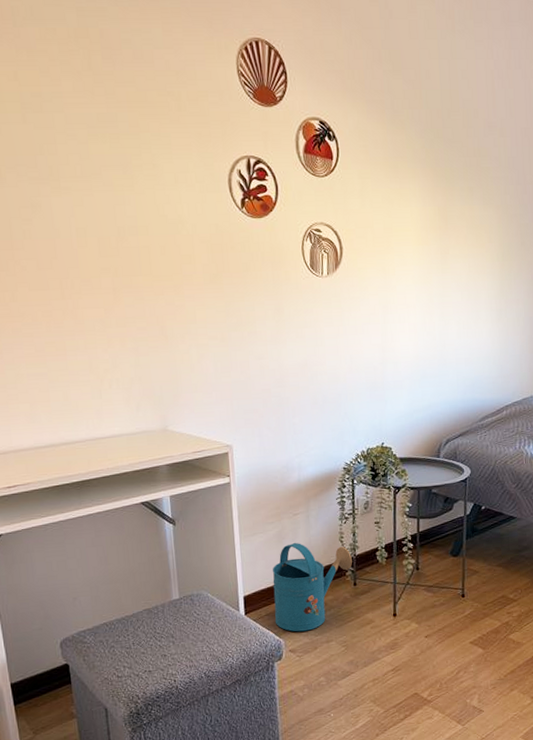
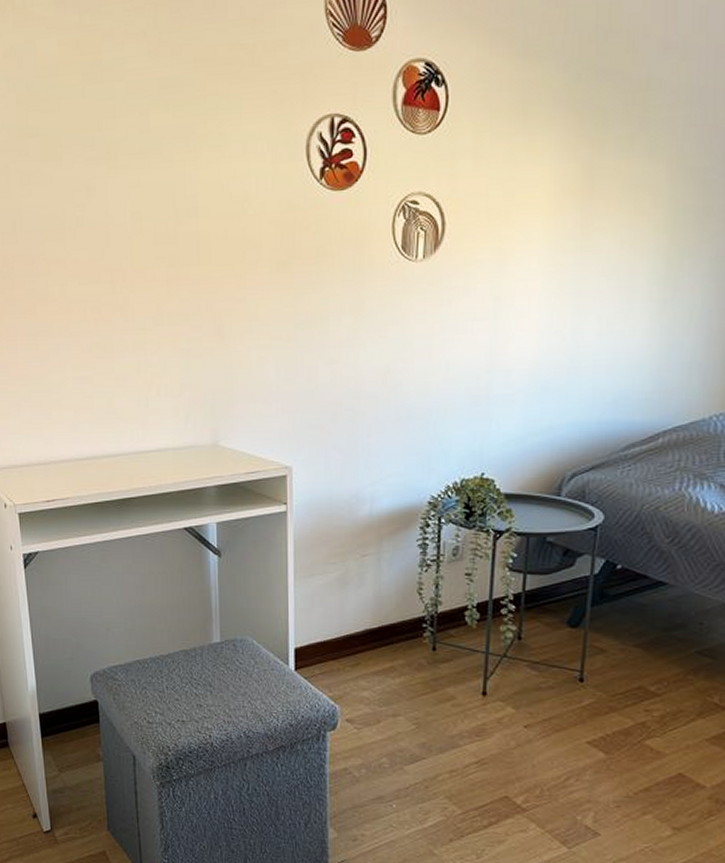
watering can: present [272,542,352,632] -> none [330,589,432,699]

